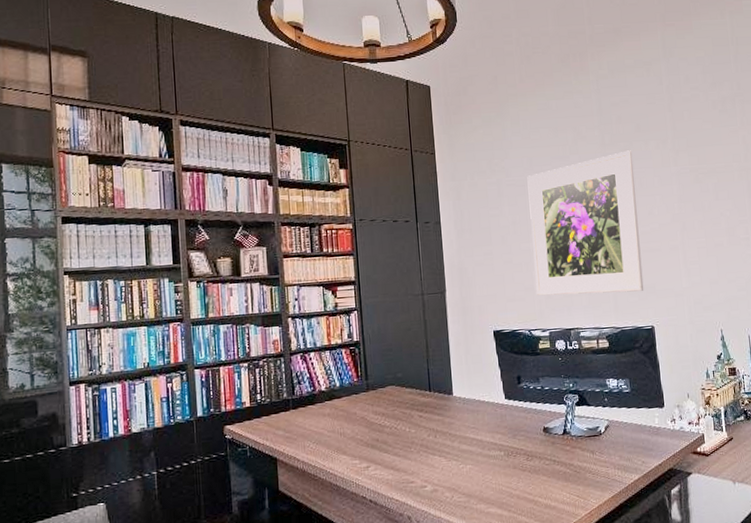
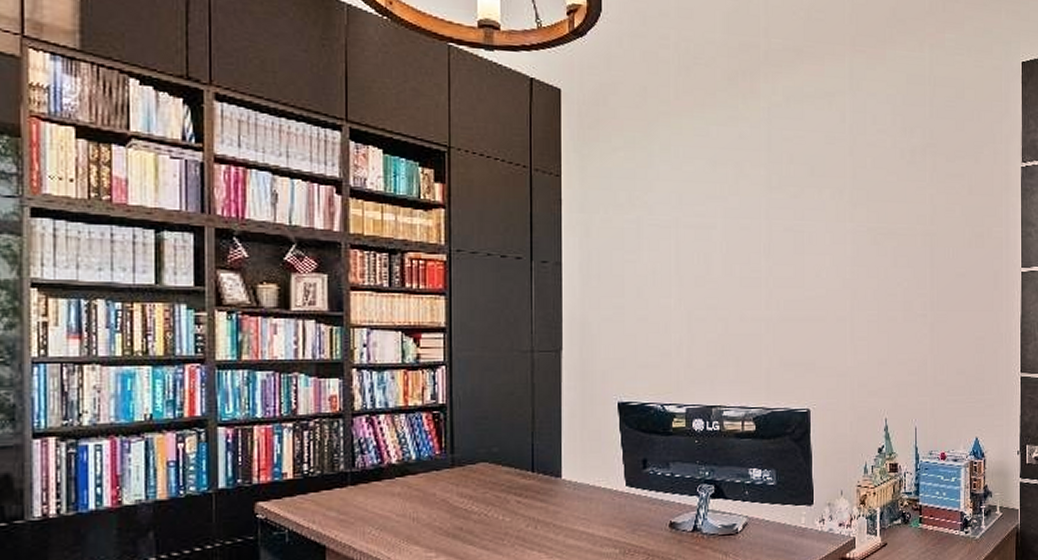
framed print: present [527,150,644,296] -> none [674,197,803,368]

